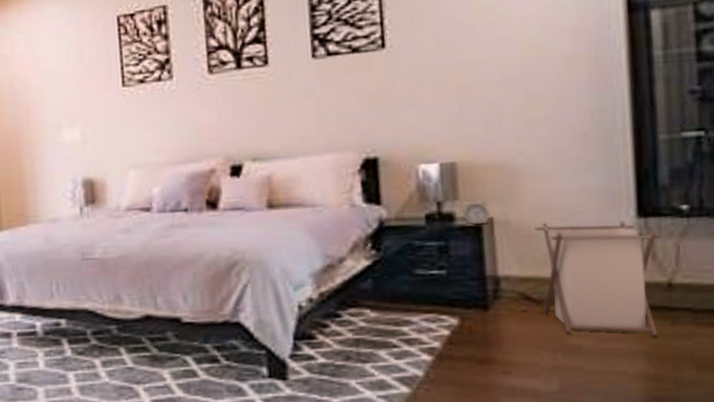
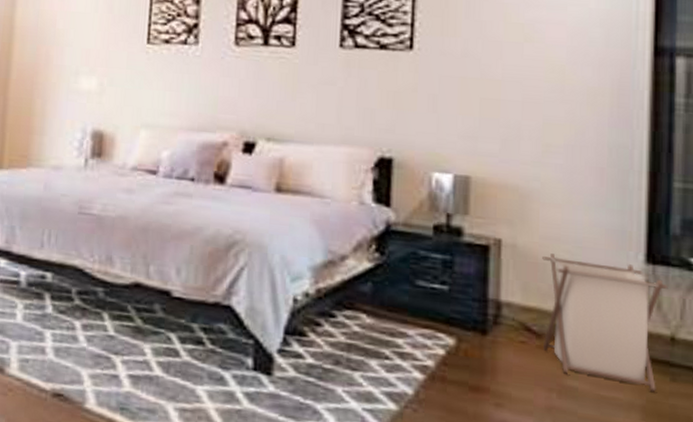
alarm clock: present [463,196,490,224] -> none [472,214,499,245]

